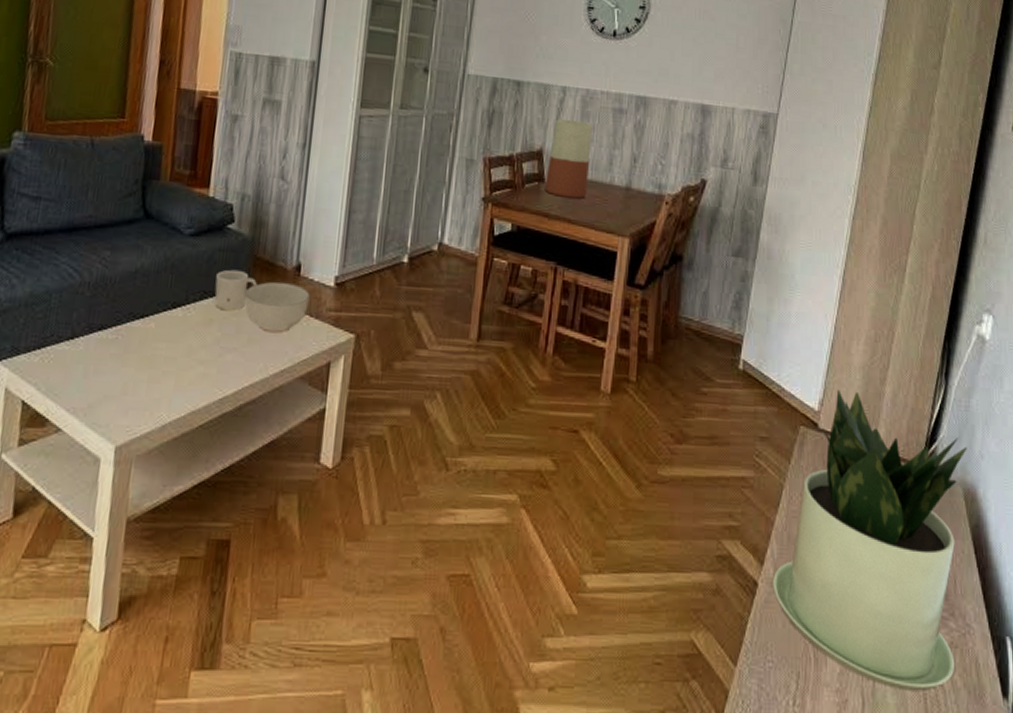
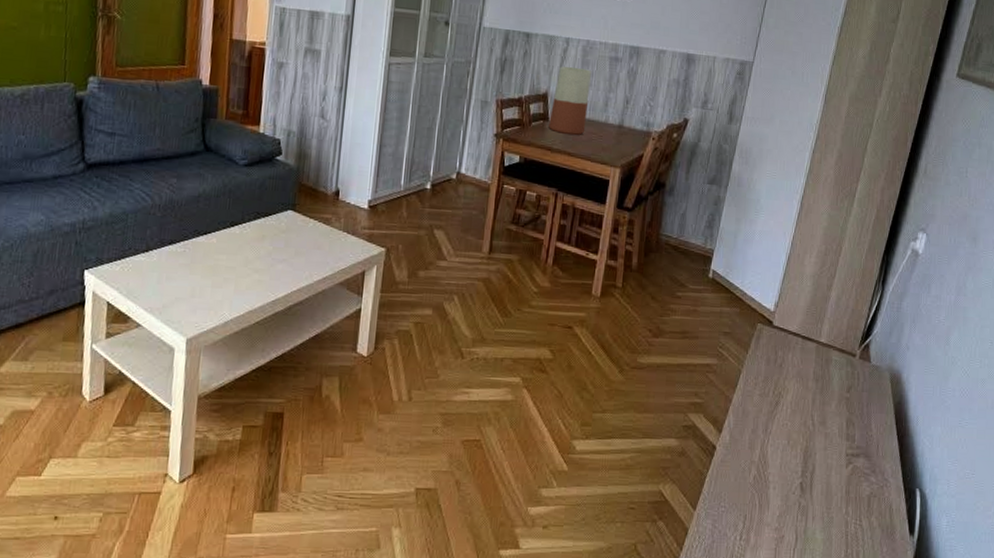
mug: present [214,269,257,311] -> none [266,194,302,229]
bowl: present [244,281,311,333] -> none [291,204,348,247]
planter: present [773,390,967,691] -> none [728,294,896,530]

